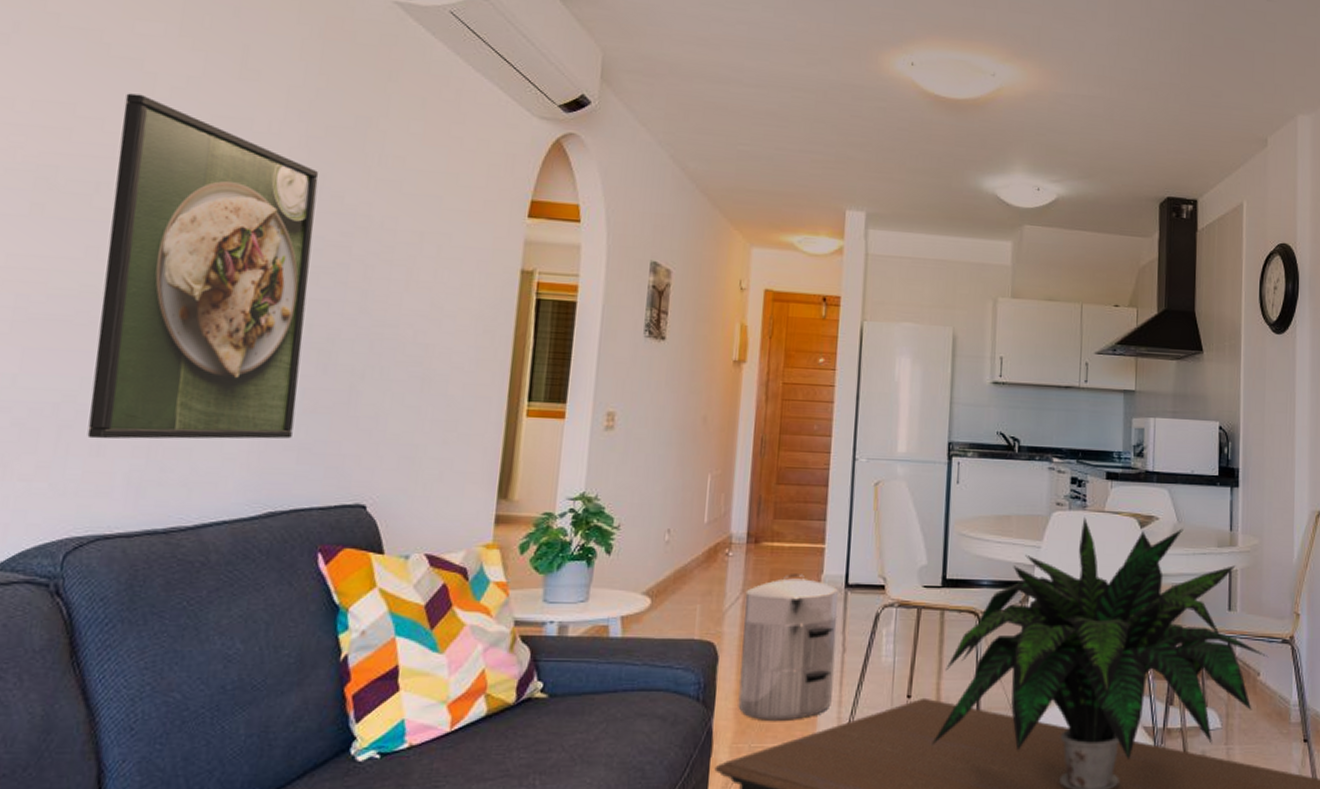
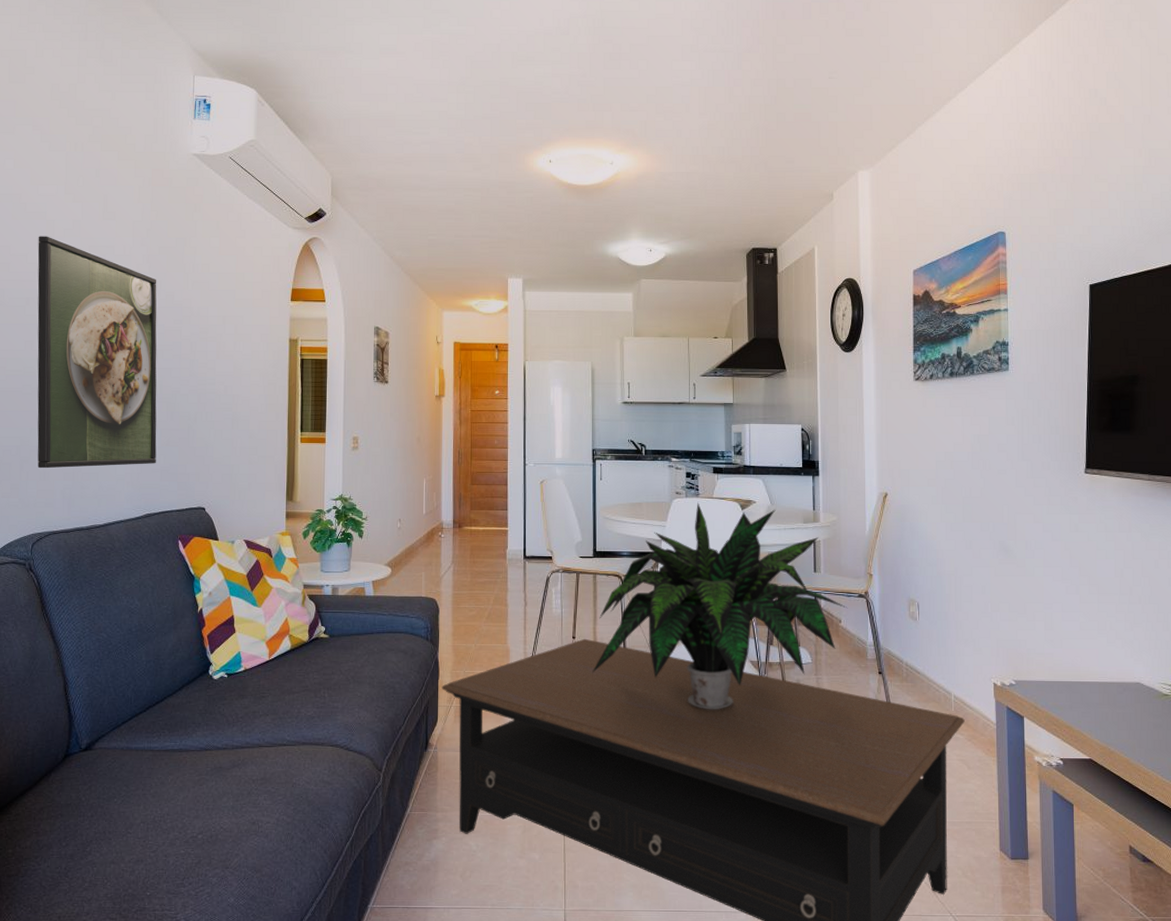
waste bin: present [738,574,840,720] -> none [454,549,520,654]

